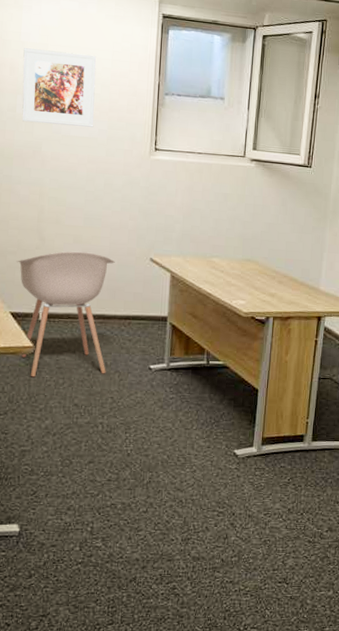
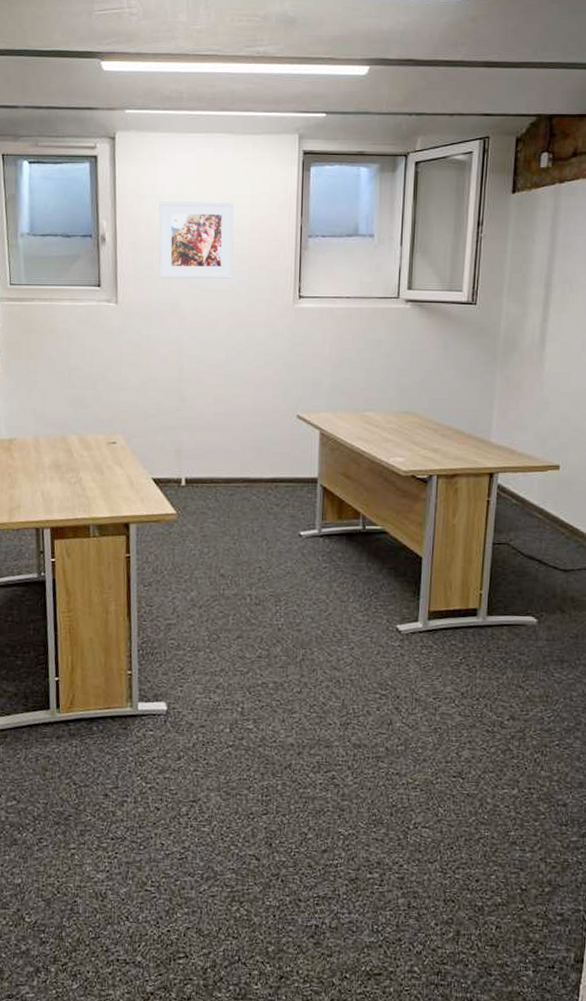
chair: present [16,251,115,377] -> none [157,411,259,546]

